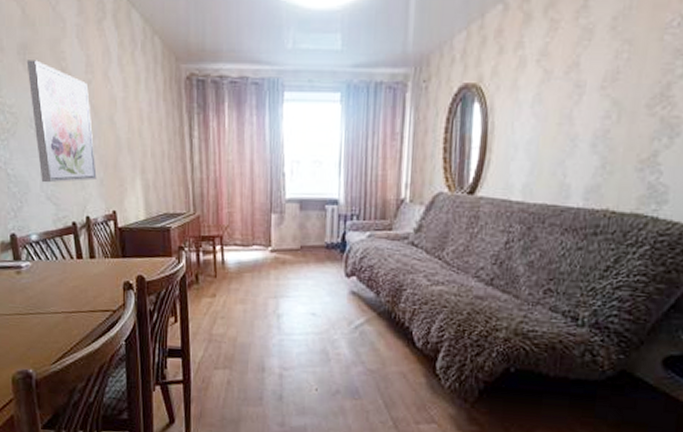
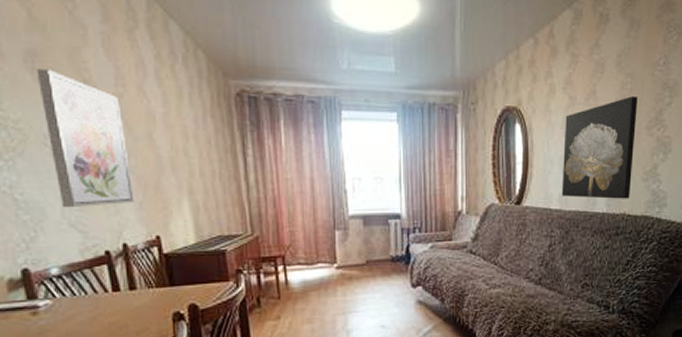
wall art: none [525,68,637,193] -> present [561,96,638,199]

